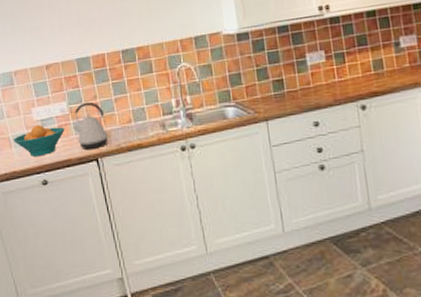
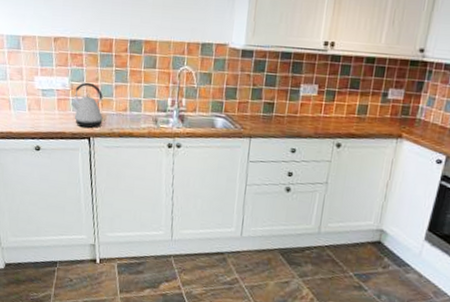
fruit bowl: present [13,125,65,157] -> none [13,93,63,124]

